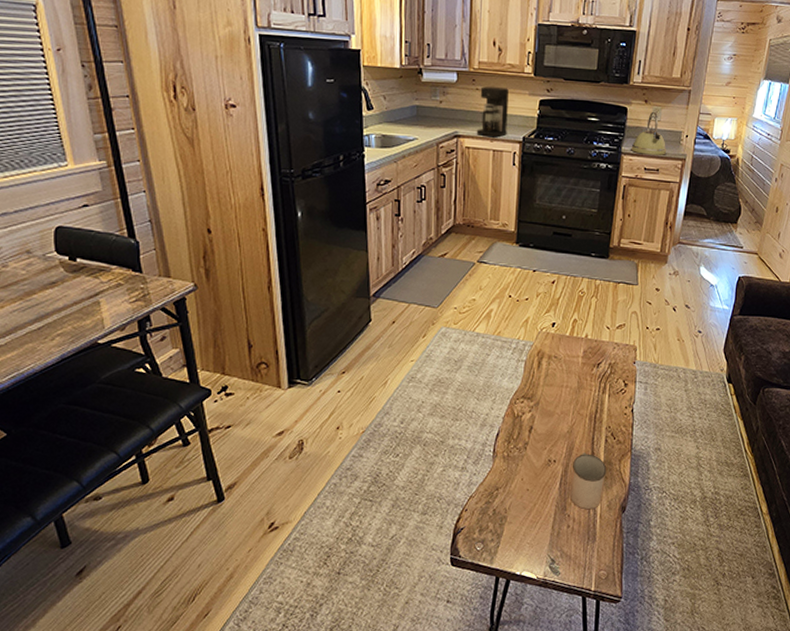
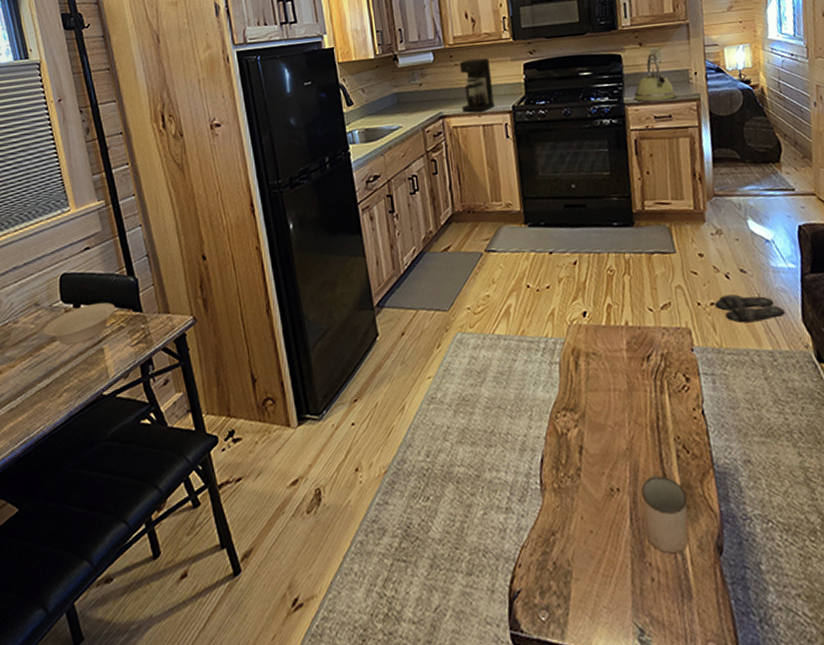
bowl: none [34,259,114,294] -> present [42,302,115,345]
slippers: none [660,324,713,347] -> present [715,294,786,323]

